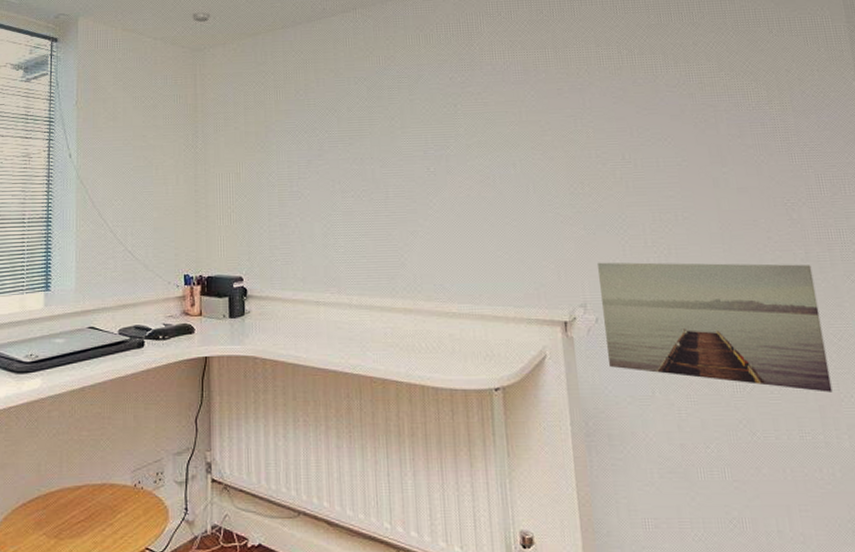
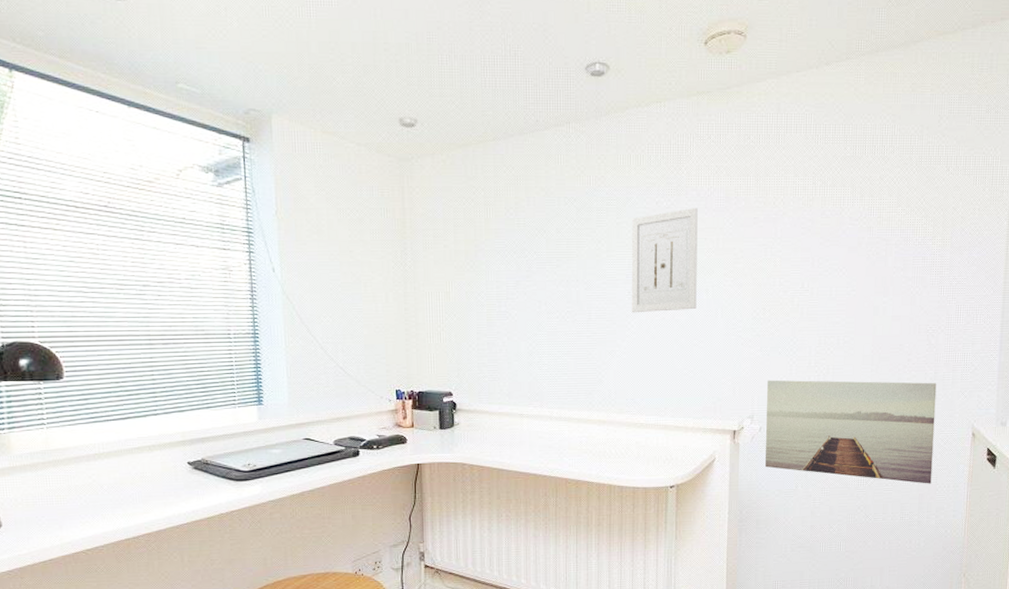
wall art: none [425,81,505,191] -> present [631,207,698,313]

